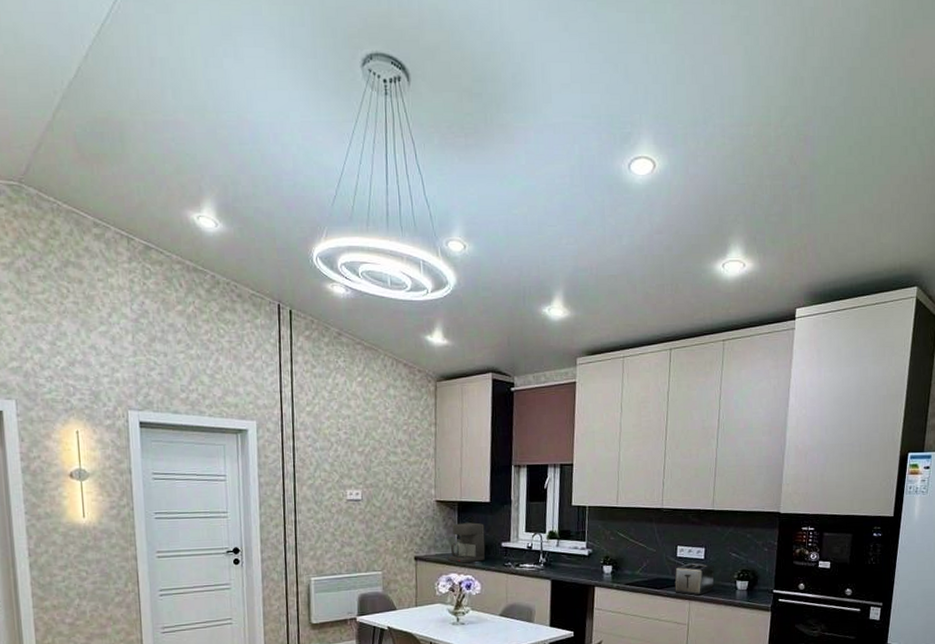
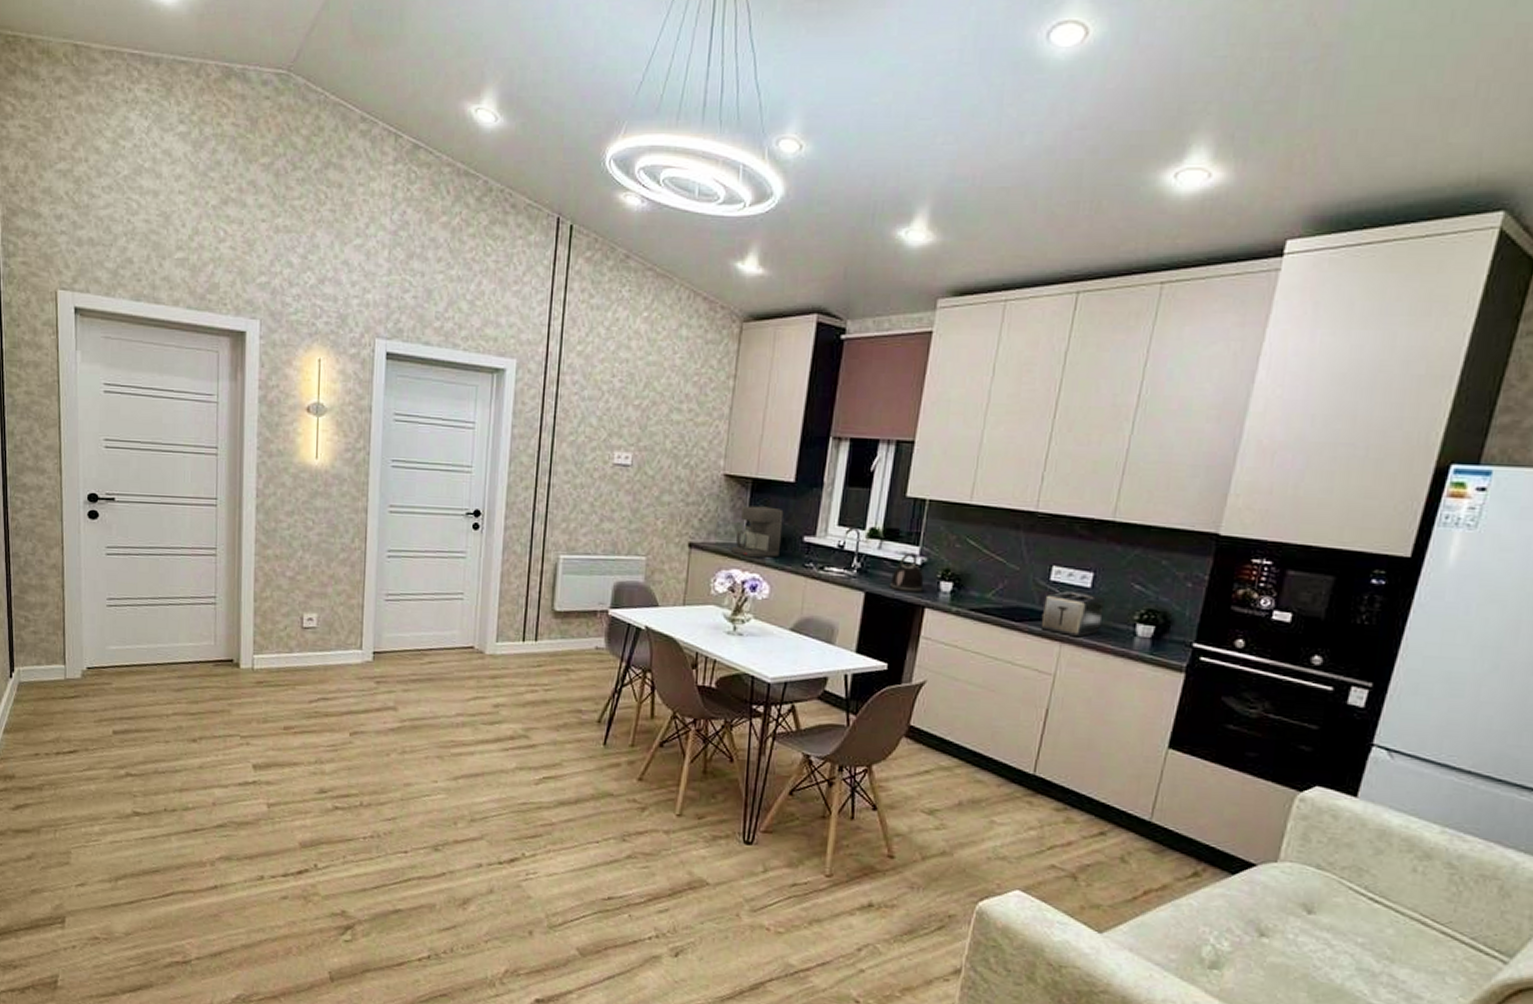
kettle: none [568,547,592,577] -> present [890,552,924,593]

